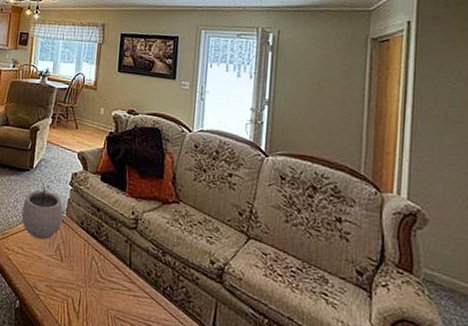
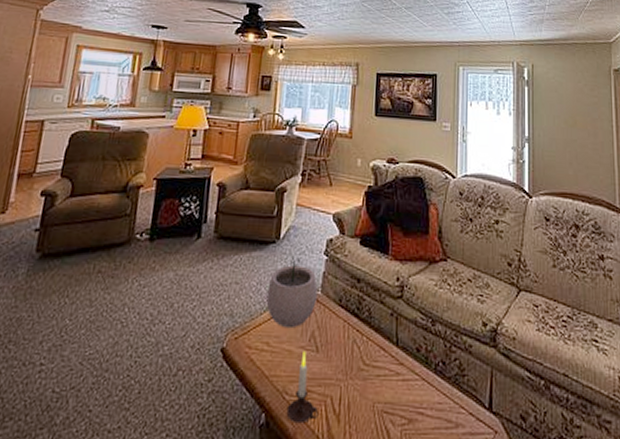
candle: none [36,258,62,314] -> present [286,350,319,424]

